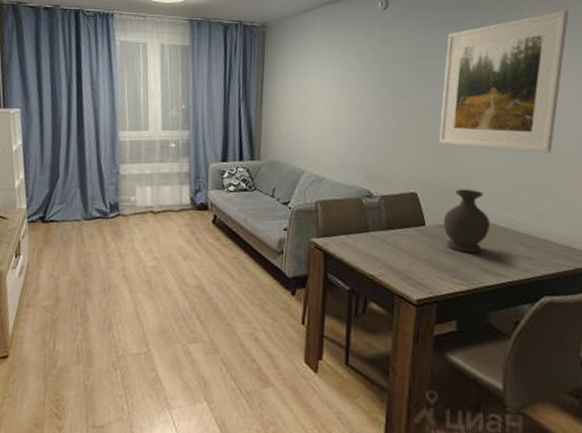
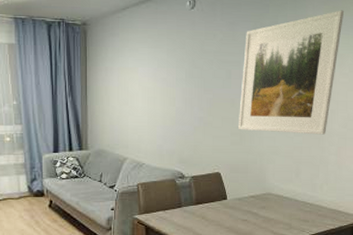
vase: present [443,189,491,253] -> none [241,168,278,220]

